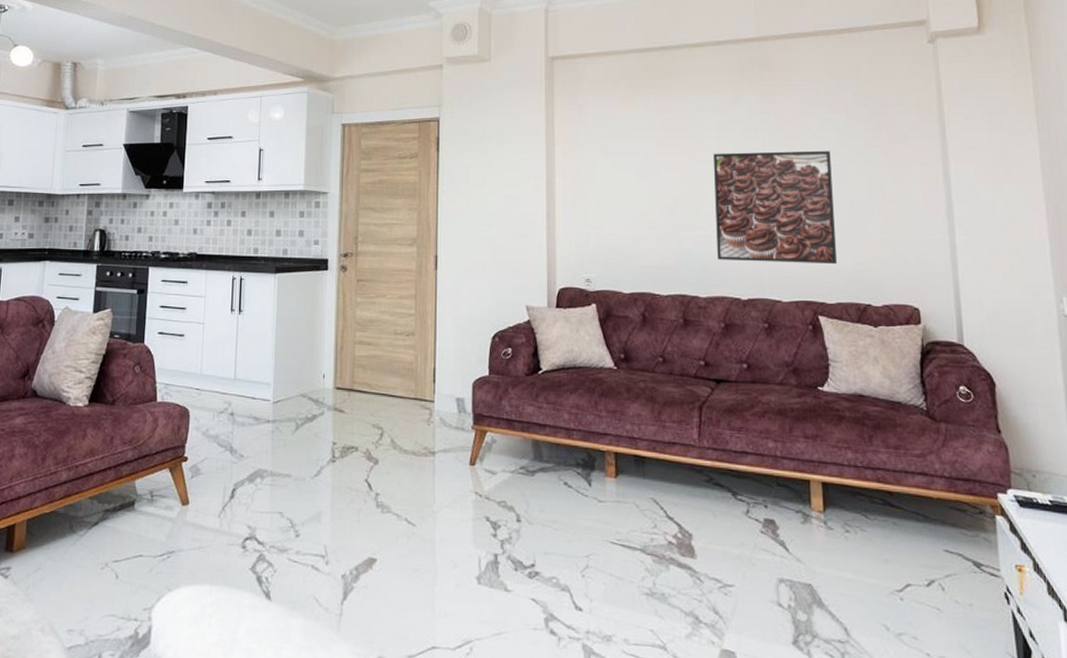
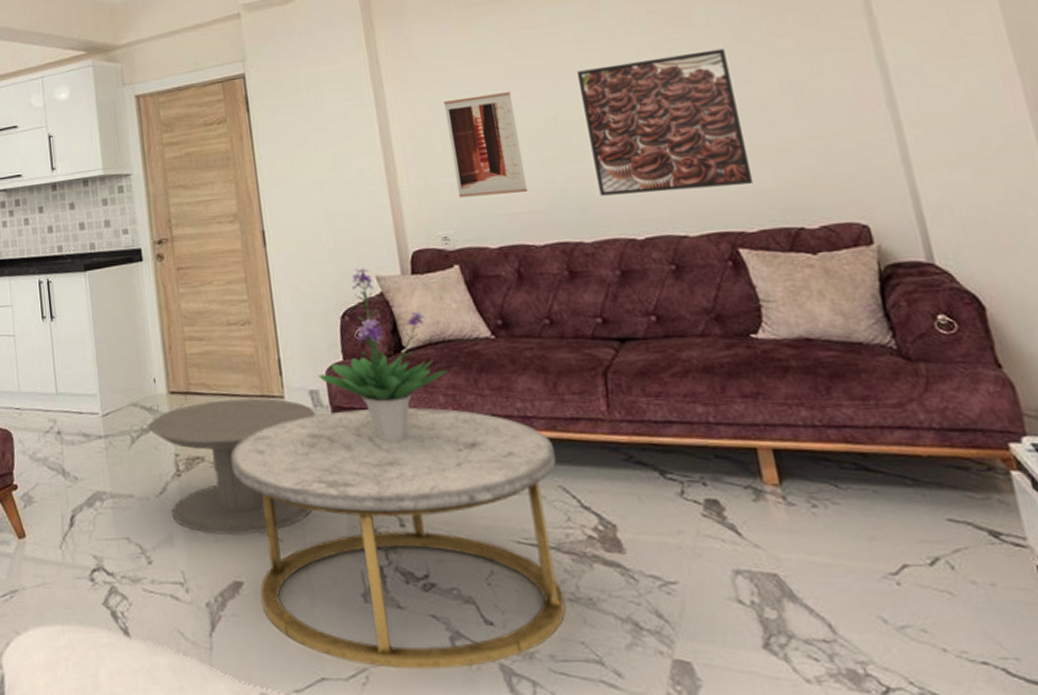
side table: none [312,399,459,518] -> present [148,398,316,535]
coffee table: none [381,418,652,645] -> present [230,407,566,669]
potted plant: none [466,297,575,449] -> present [318,268,449,442]
wall art: none [602,163,661,249] -> present [443,92,528,198]

